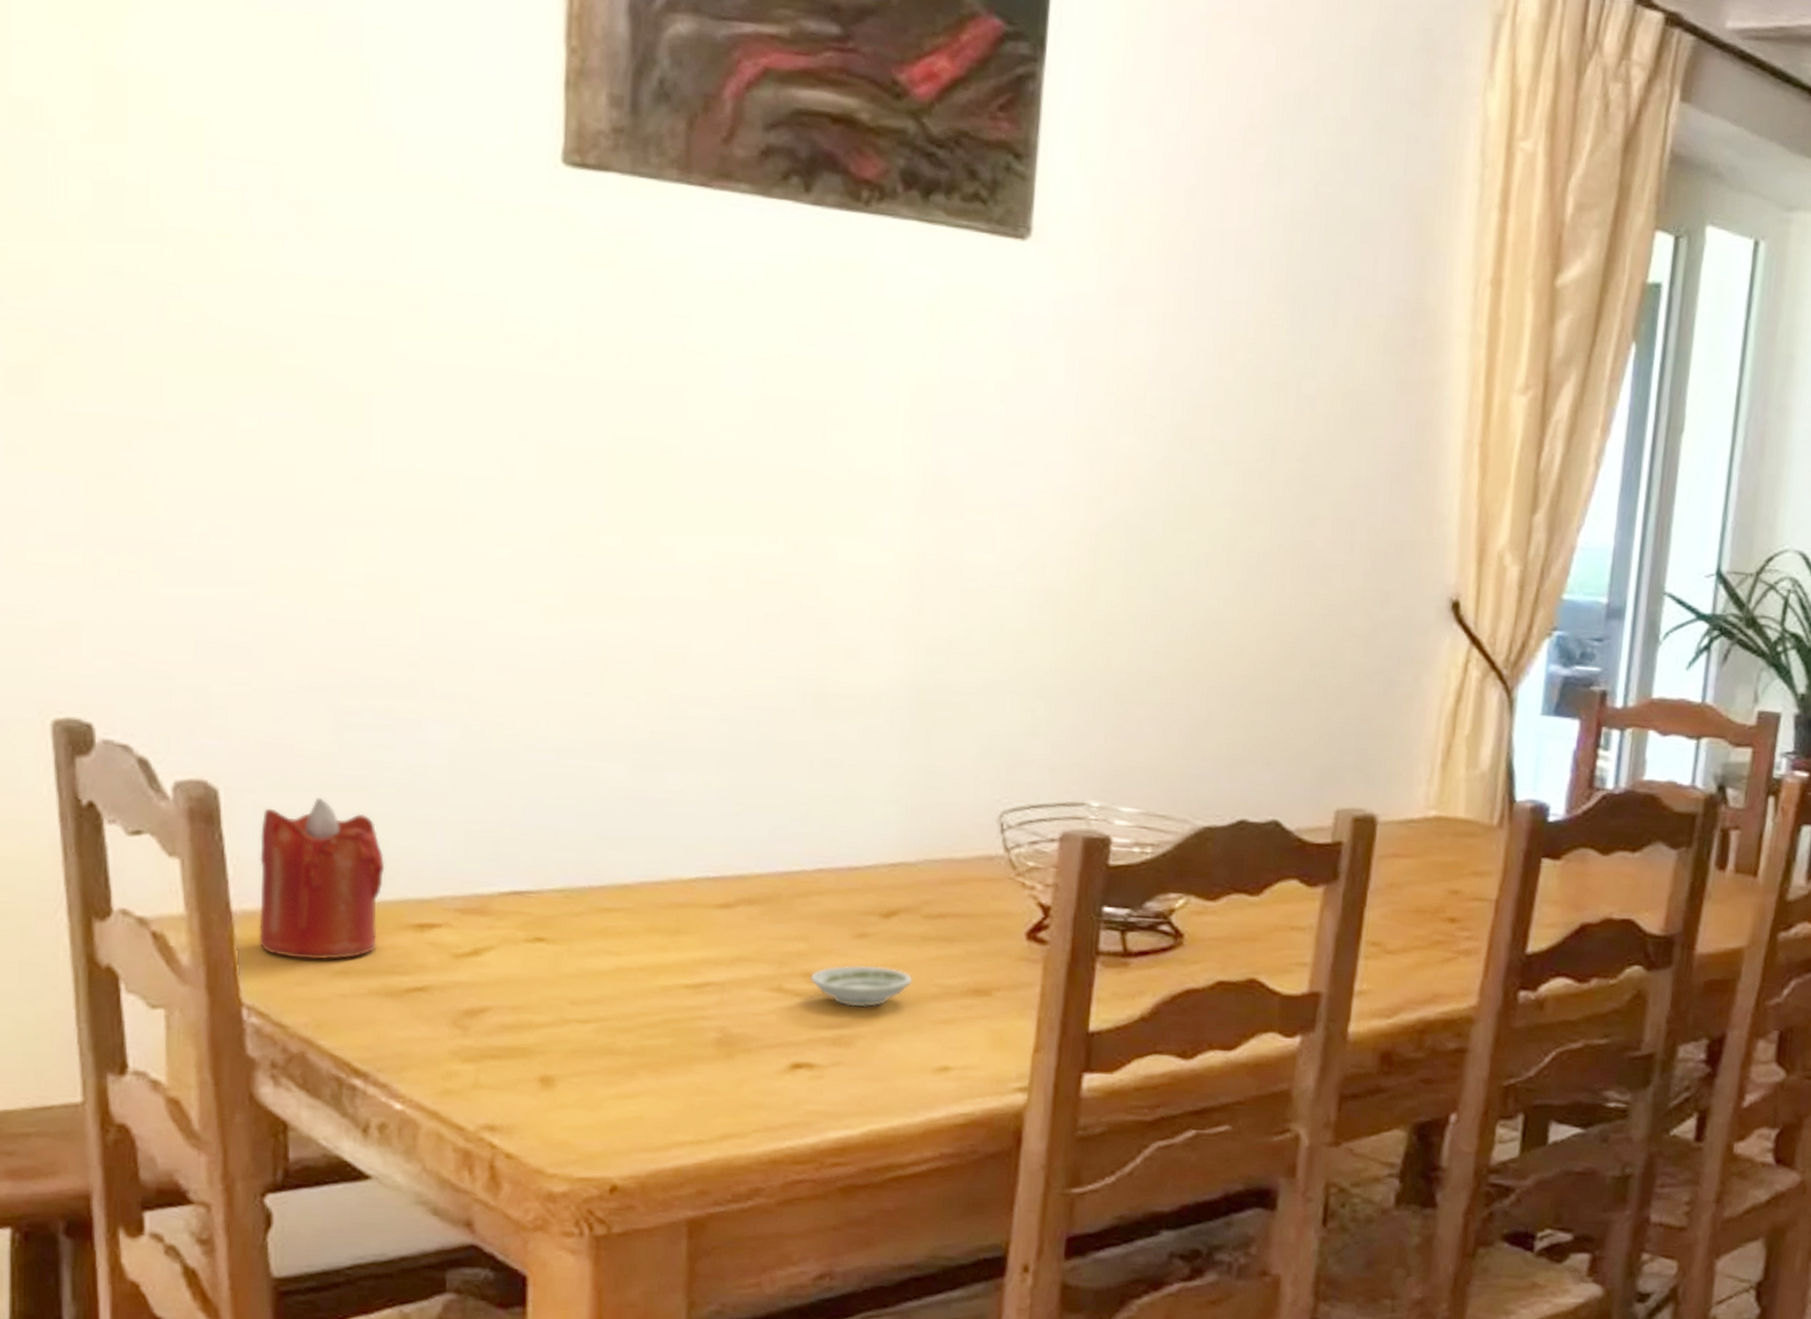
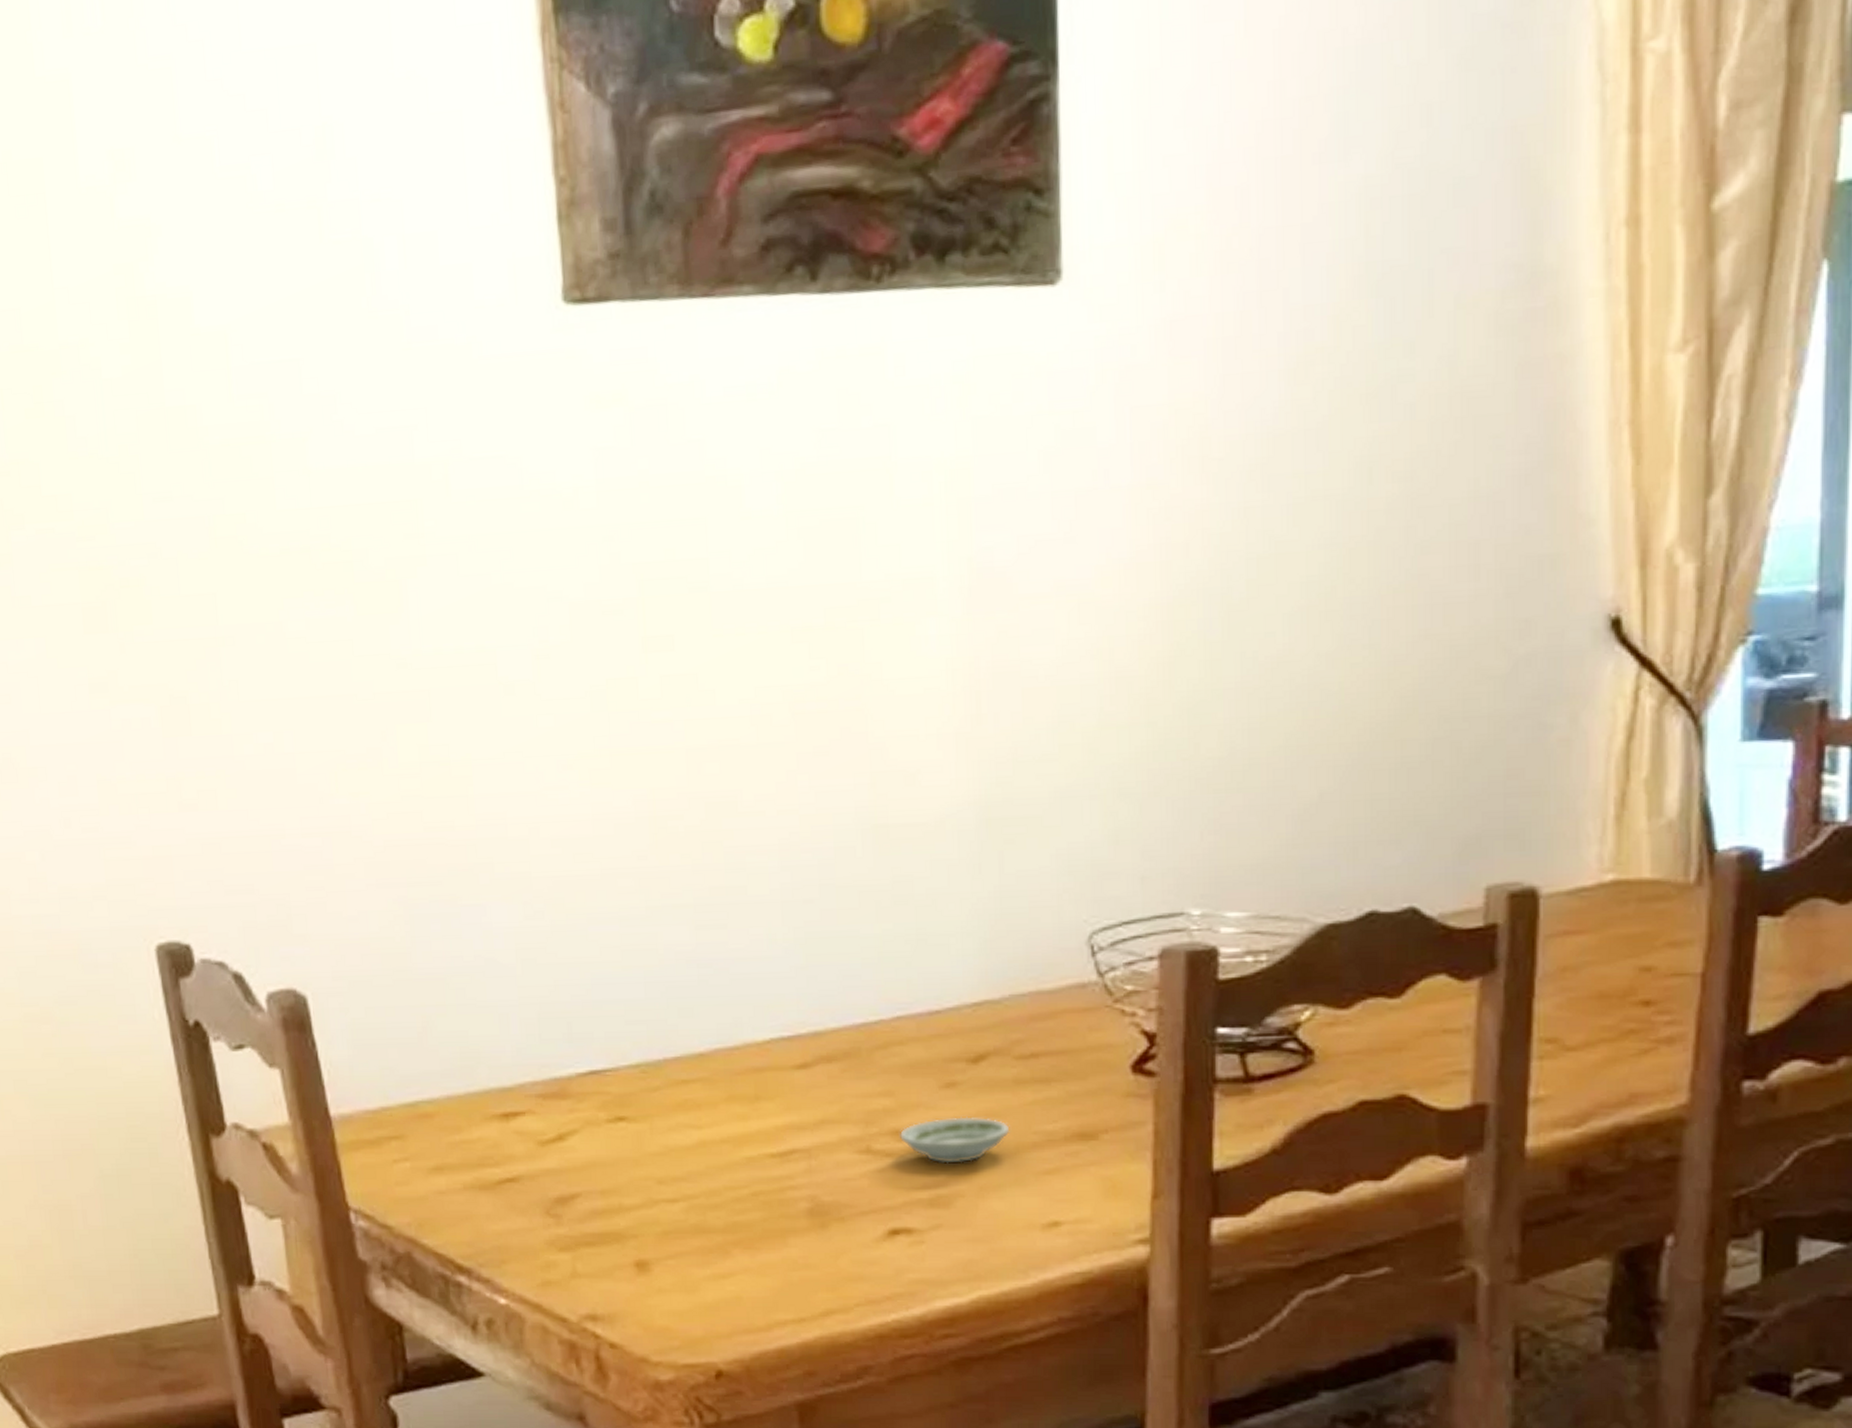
candle: present [259,797,385,960] -> none [348,994,467,1158]

